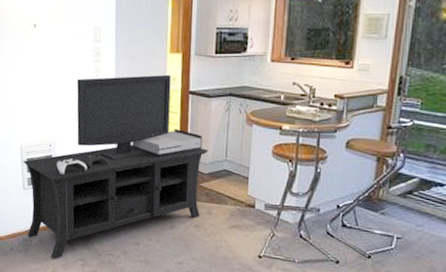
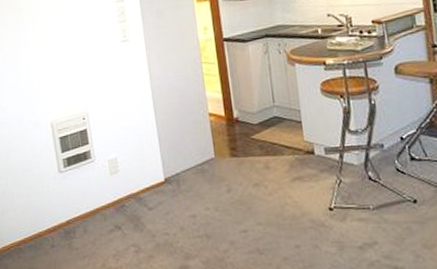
media console: present [23,74,208,260] -> none [55,24,257,250]

